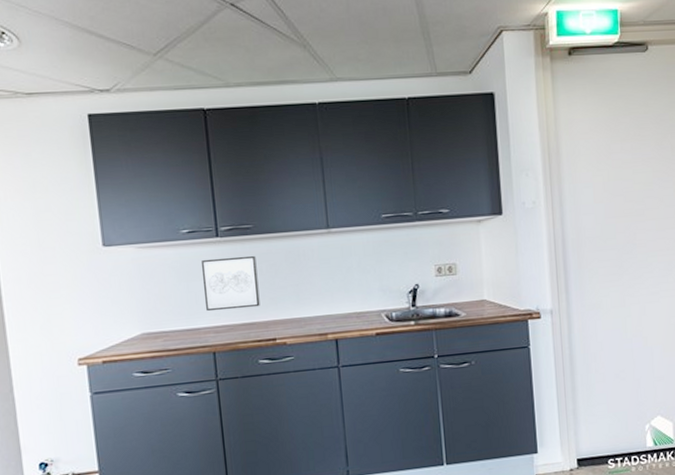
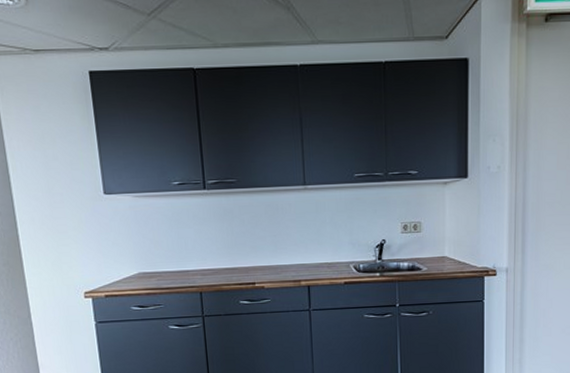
wall art: present [202,255,260,312] -> none [191,207,242,256]

